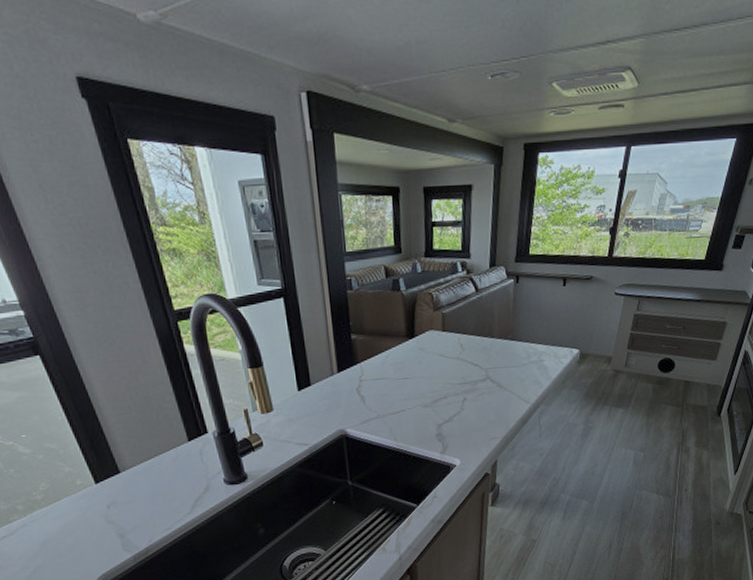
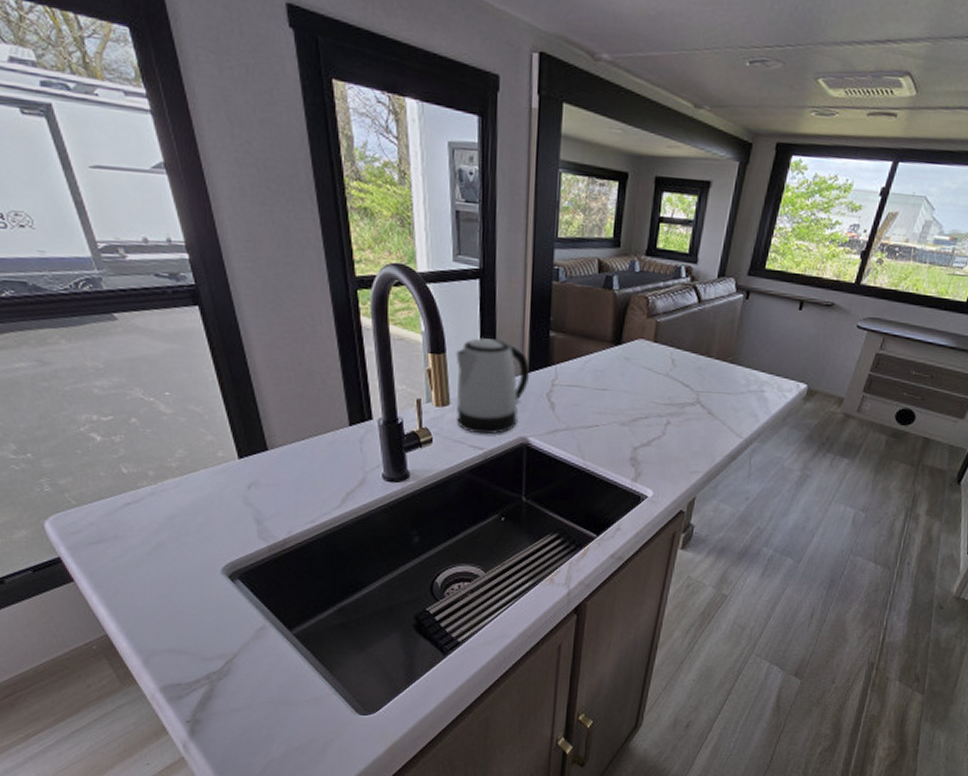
kettle: none [272,348,340,433] -> present [456,338,530,435]

